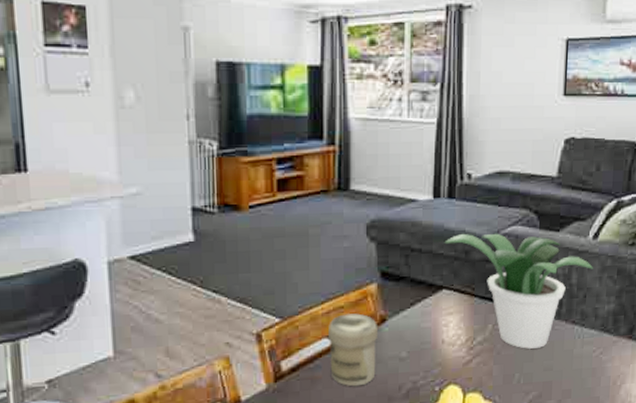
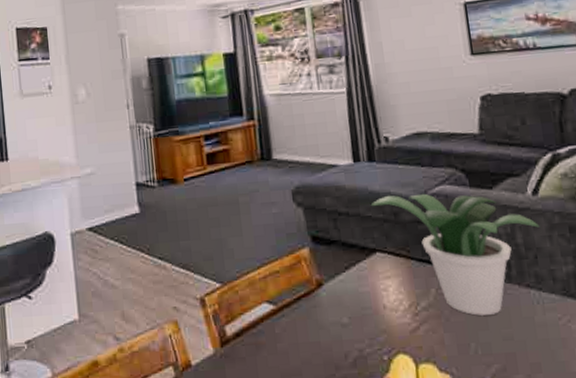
jar: present [328,313,379,387] -> none [266,278,319,354]

